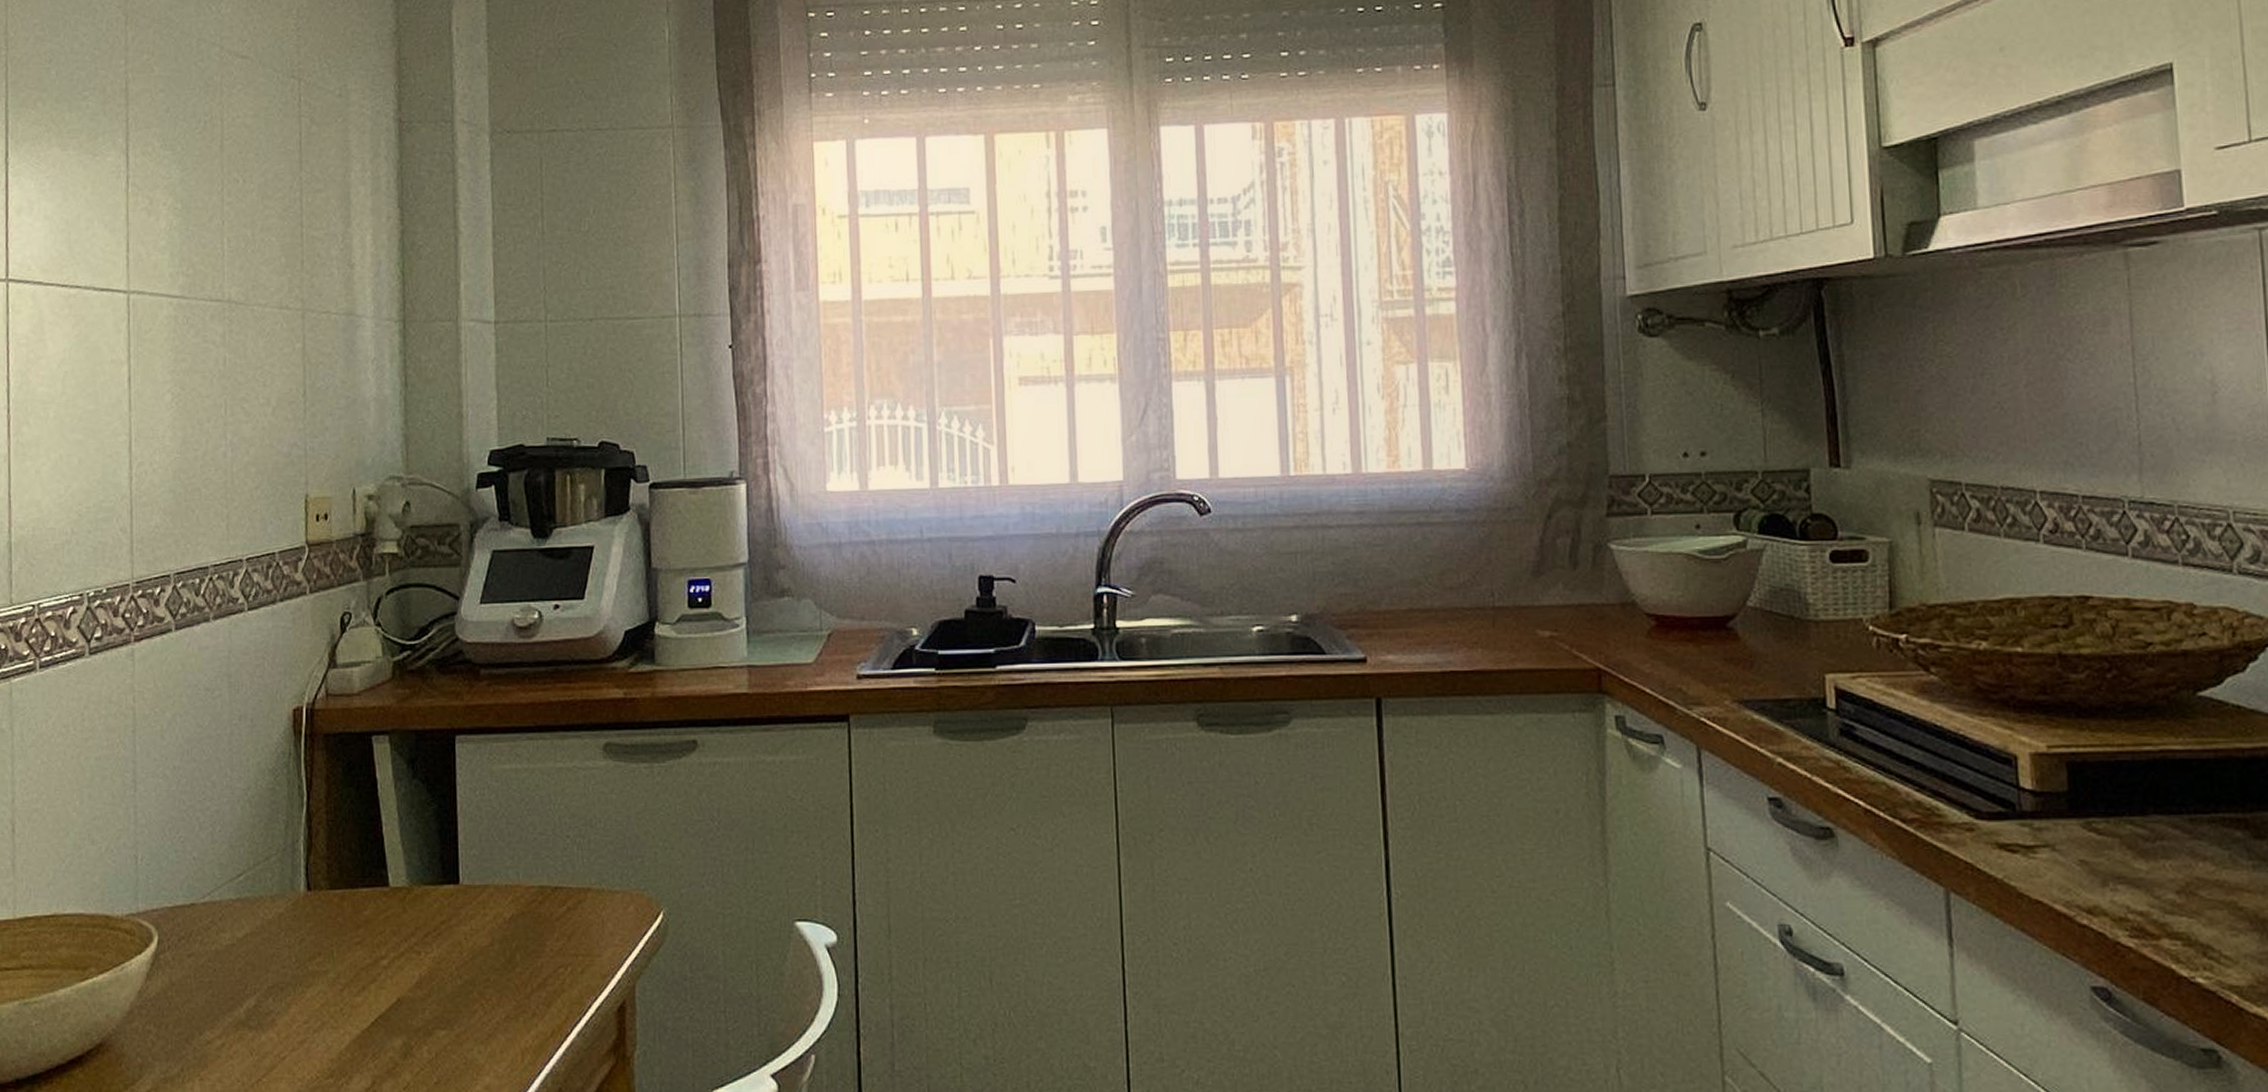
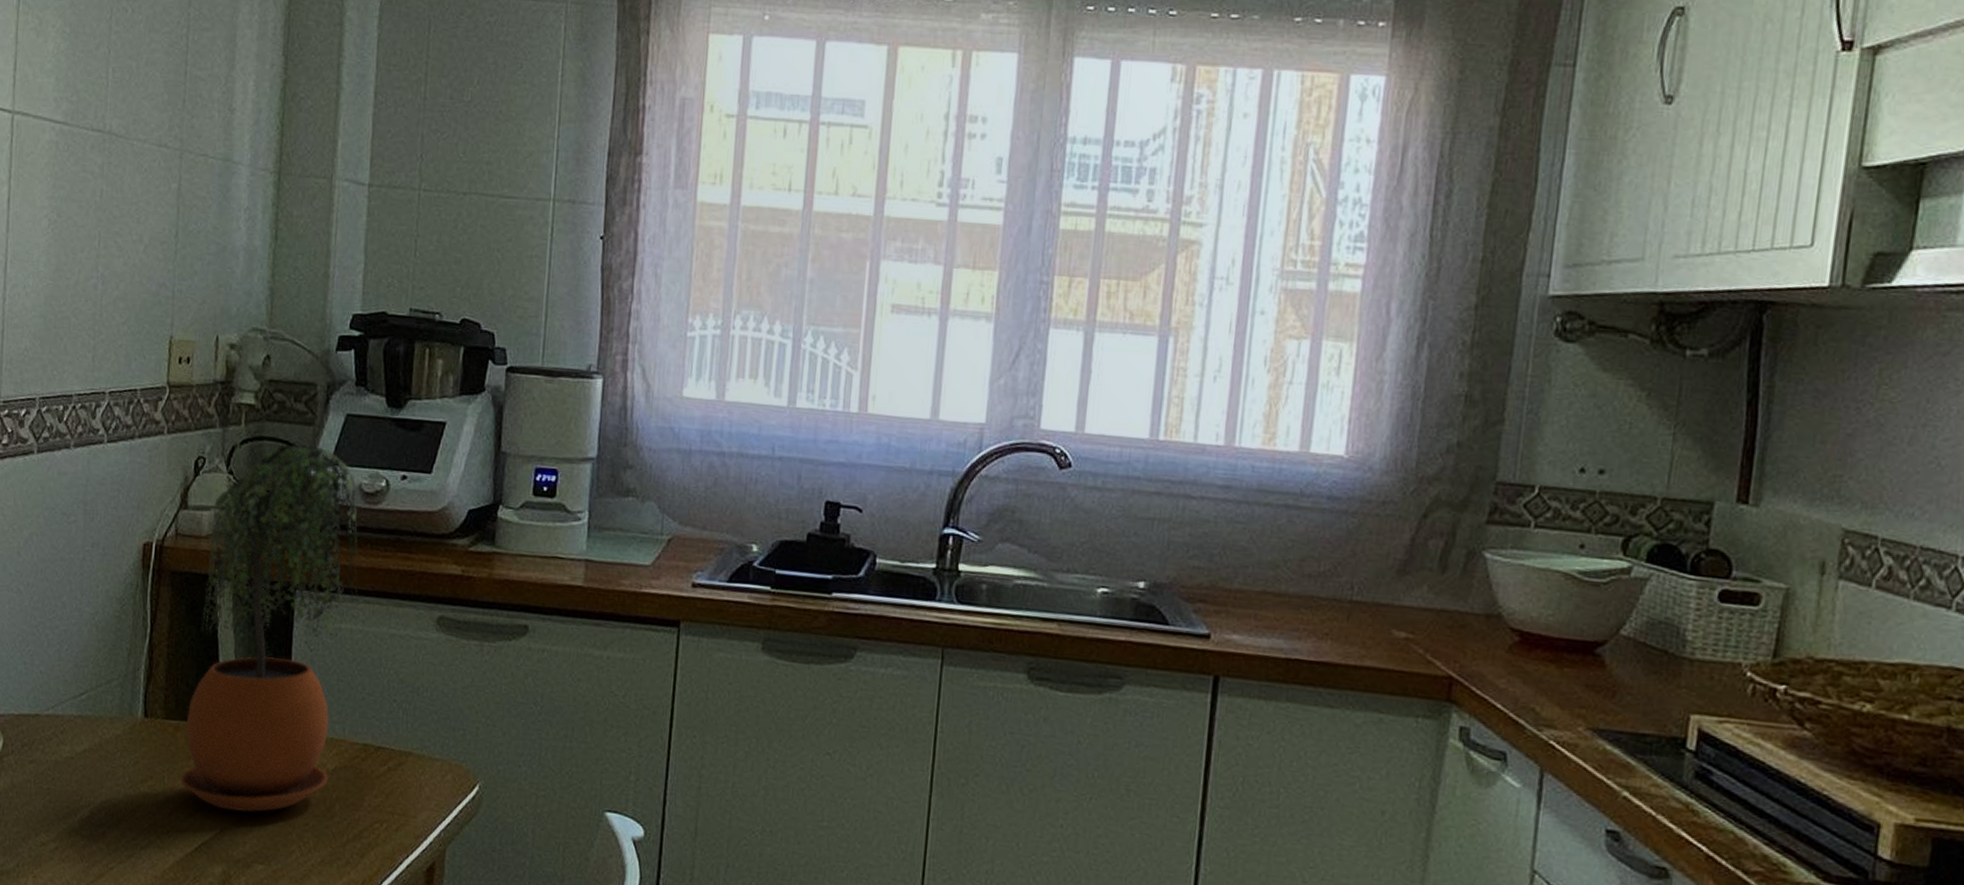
potted plant: none [351,585,523,977] -> present [181,444,360,813]

